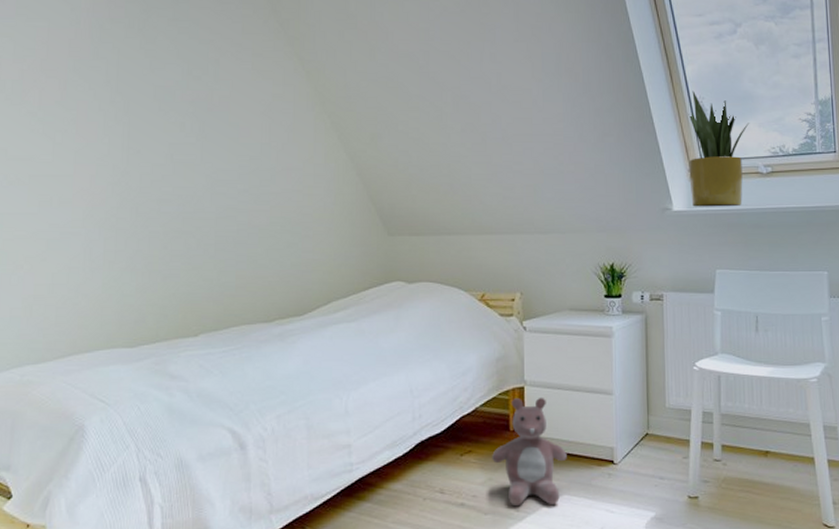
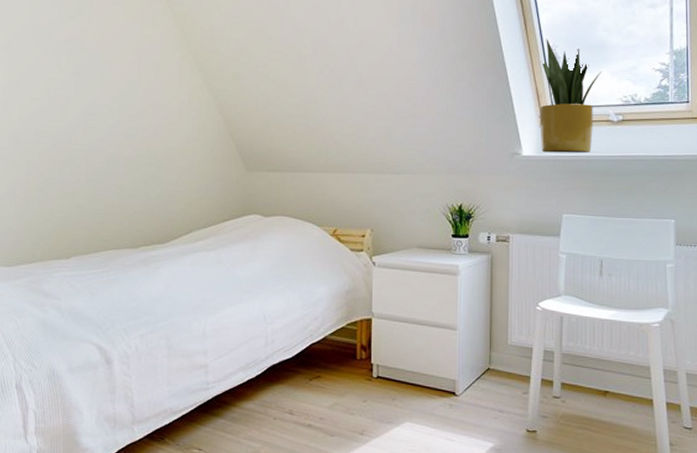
stuffed animal: present [492,397,567,507] -> none [339,328,411,431]

